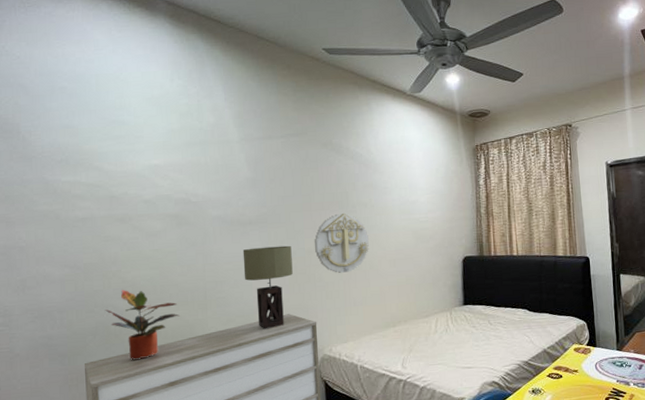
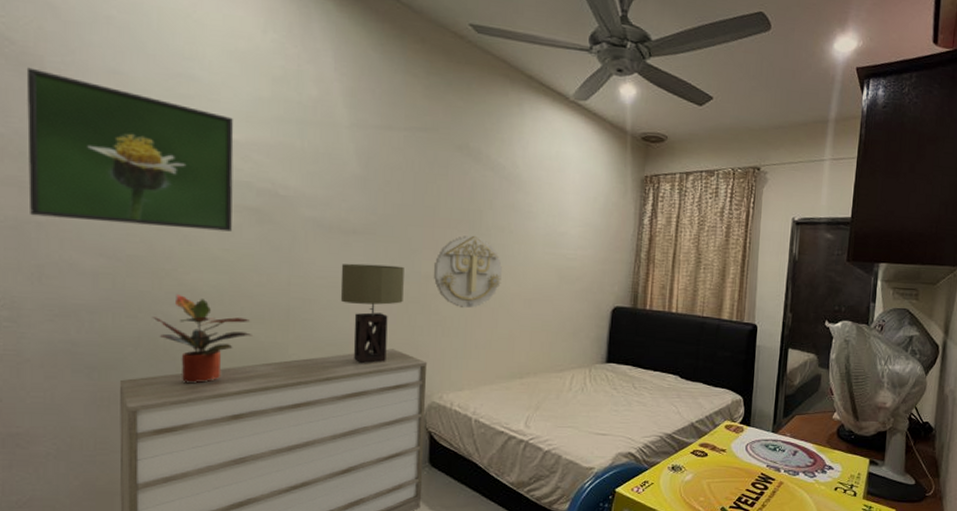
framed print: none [8,133,159,243] -> present [26,67,234,232]

